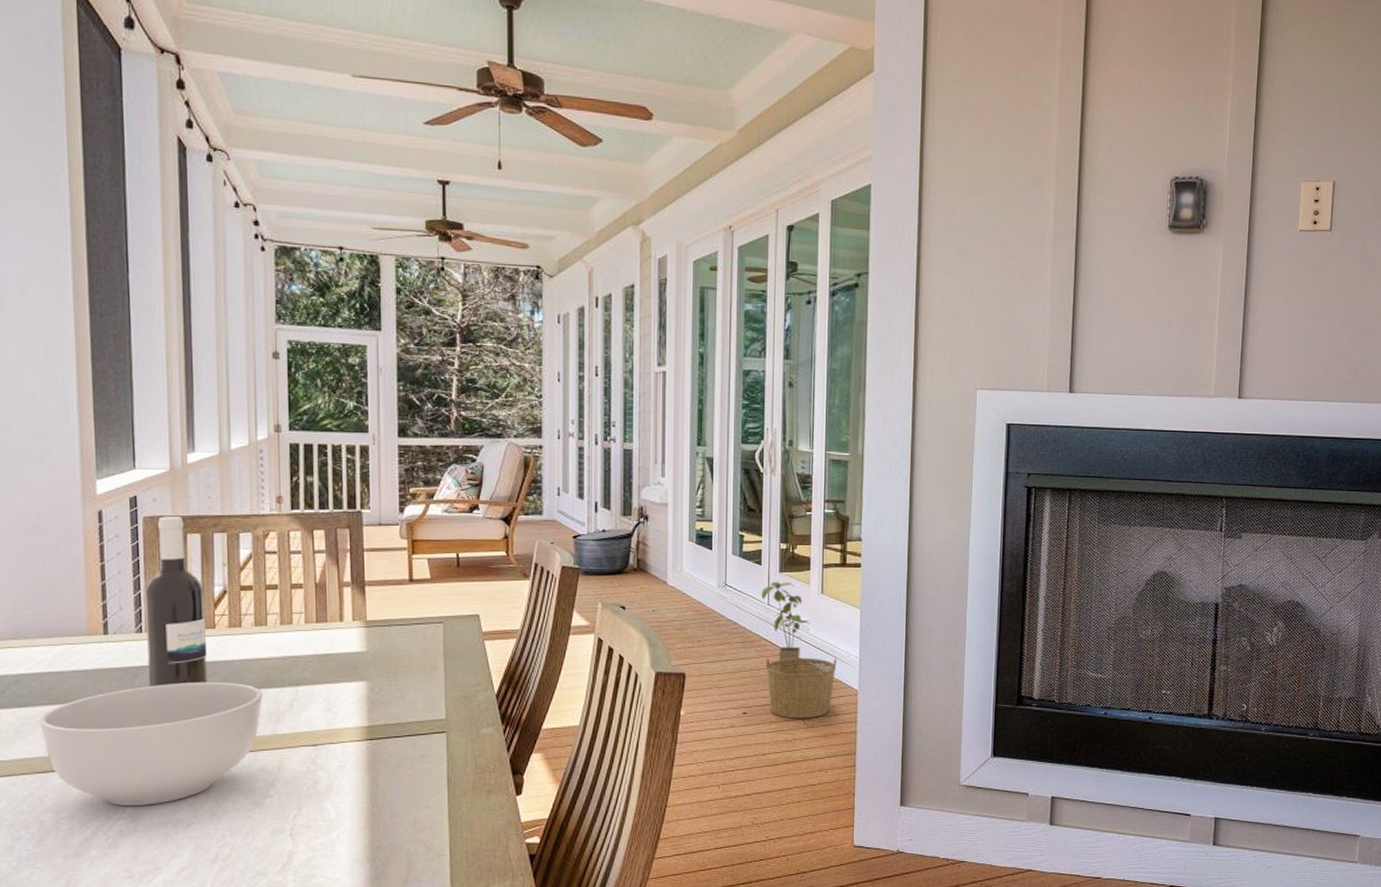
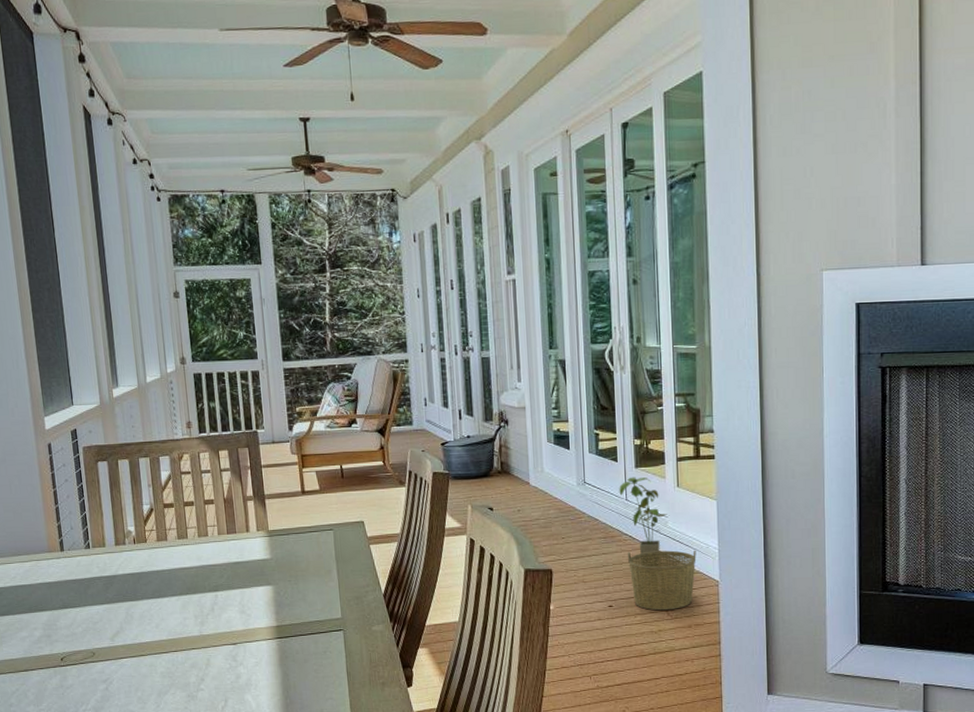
bowl: present [39,681,263,806] -> none [18,589,189,699]
wine bottle: present [143,516,208,687] -> none [88,445,144,595]

